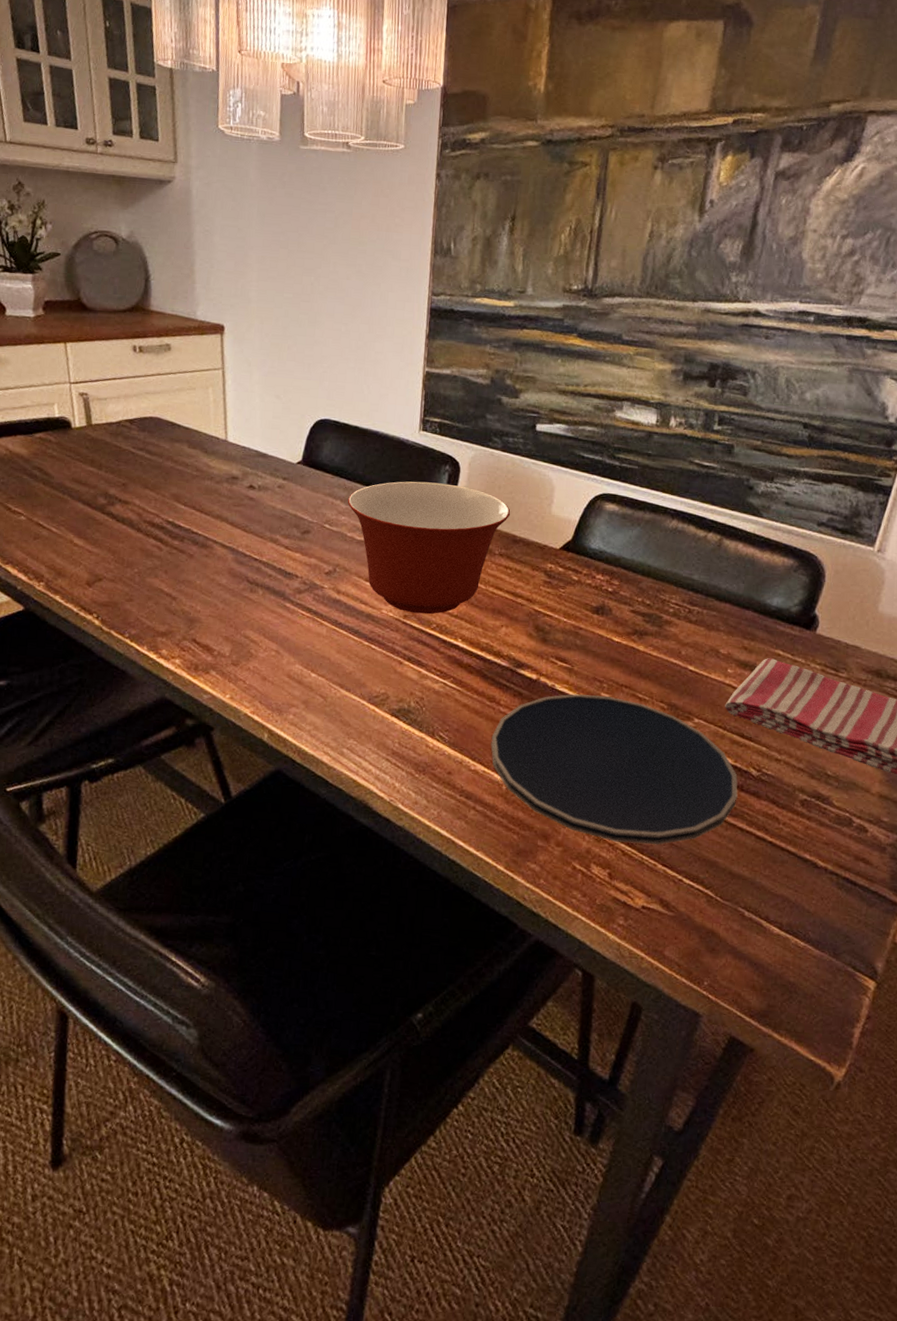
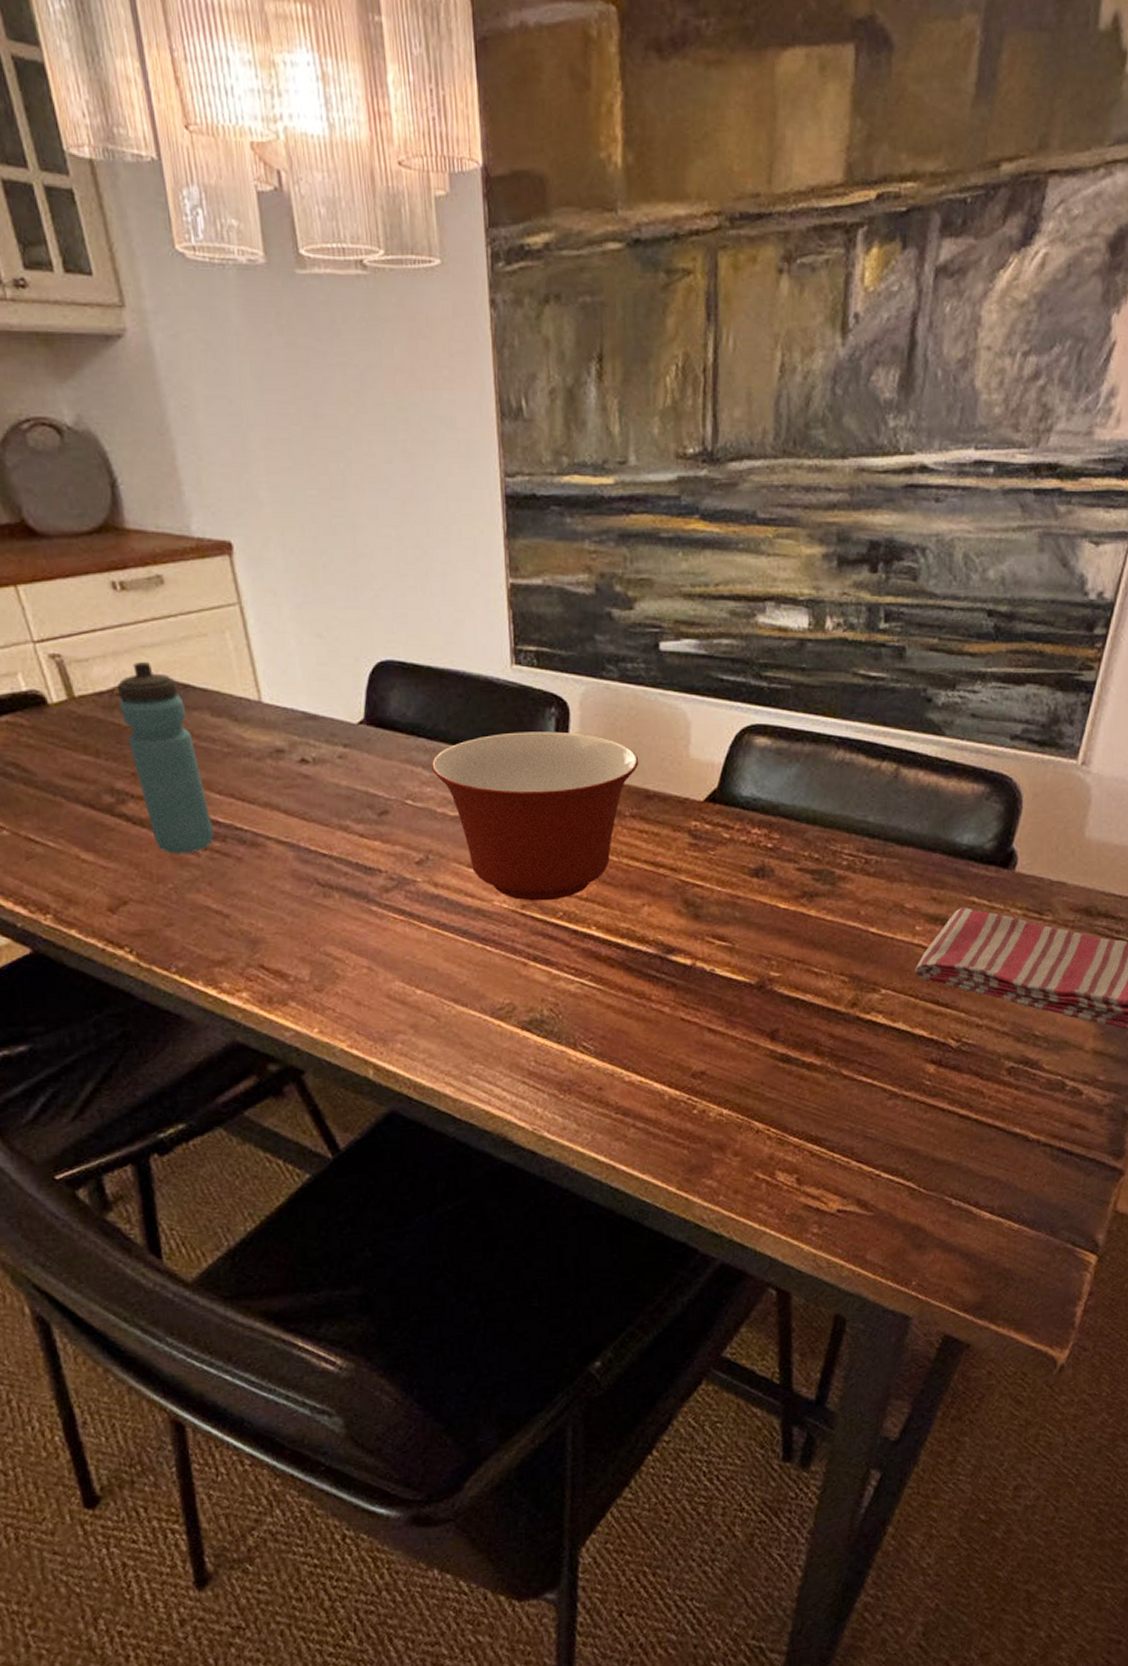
water bottle: none [123,403,176,548] -> present [116,661,215,854]
plate: present [491,694,738,845] -> none [645,975,936,1143]

